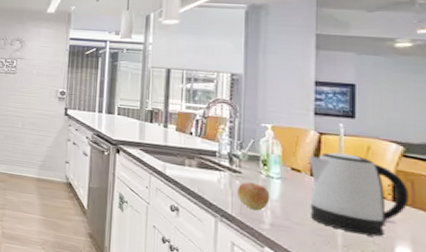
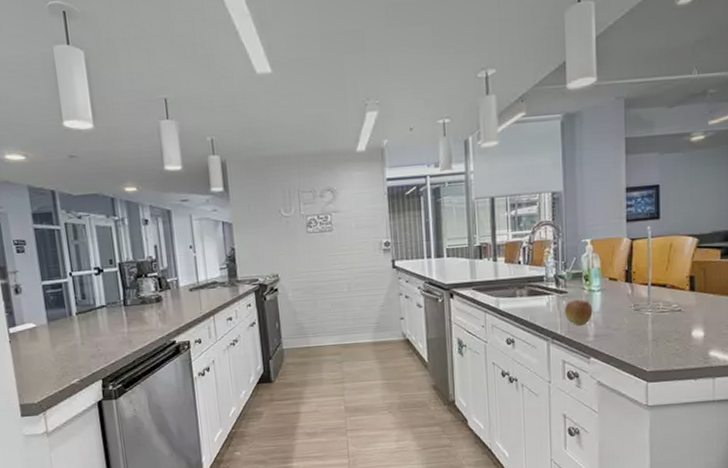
kettle: present [309,152,409,237] -> none [623,254,702,327]

